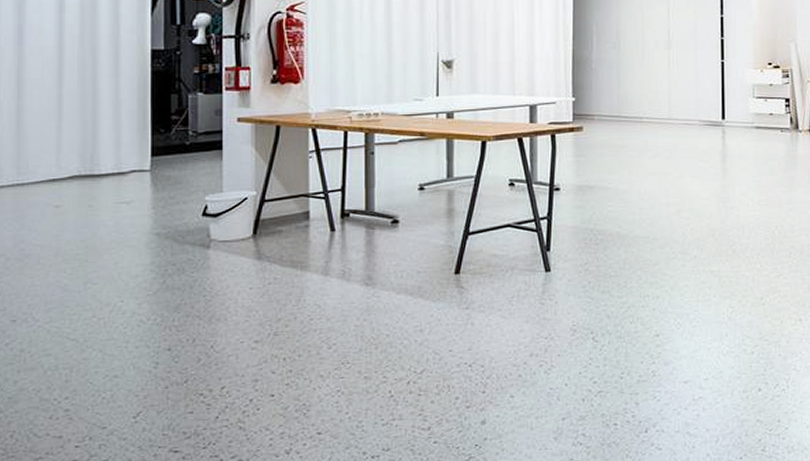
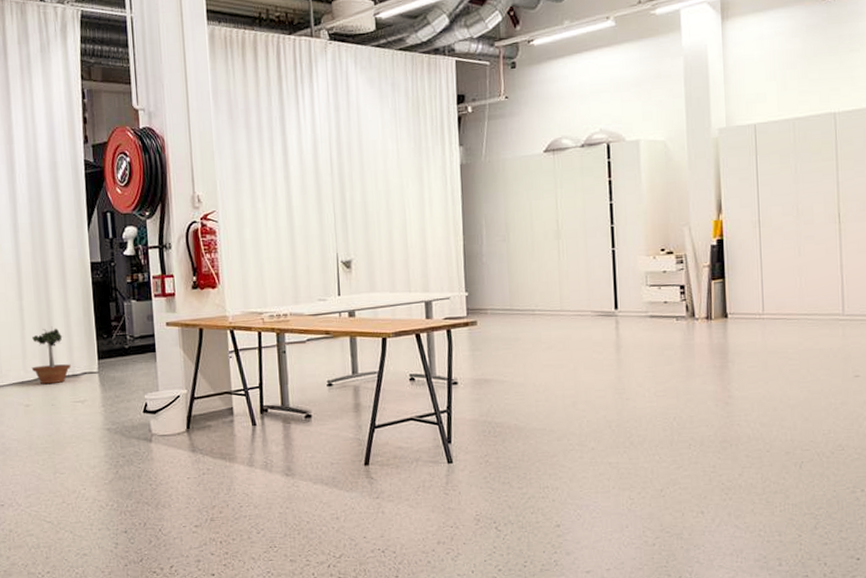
potted tree: none [66,118,117,182] -> present [31,326,71,384]

